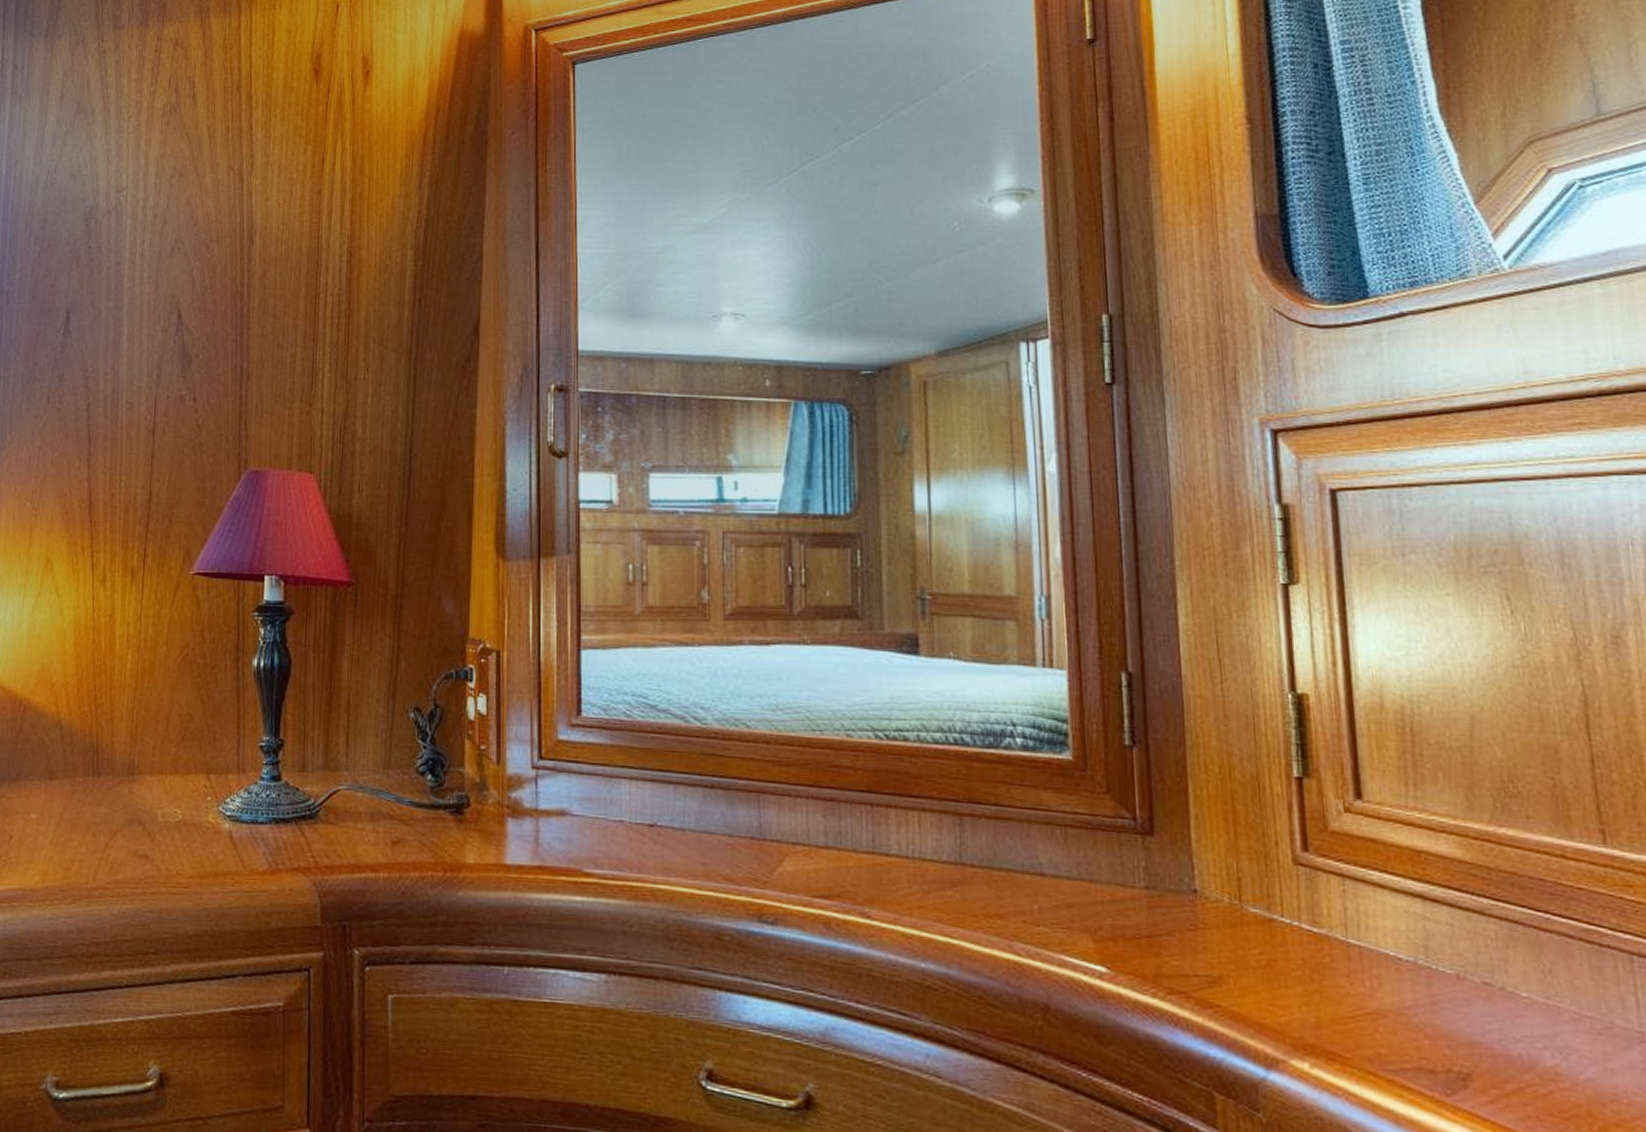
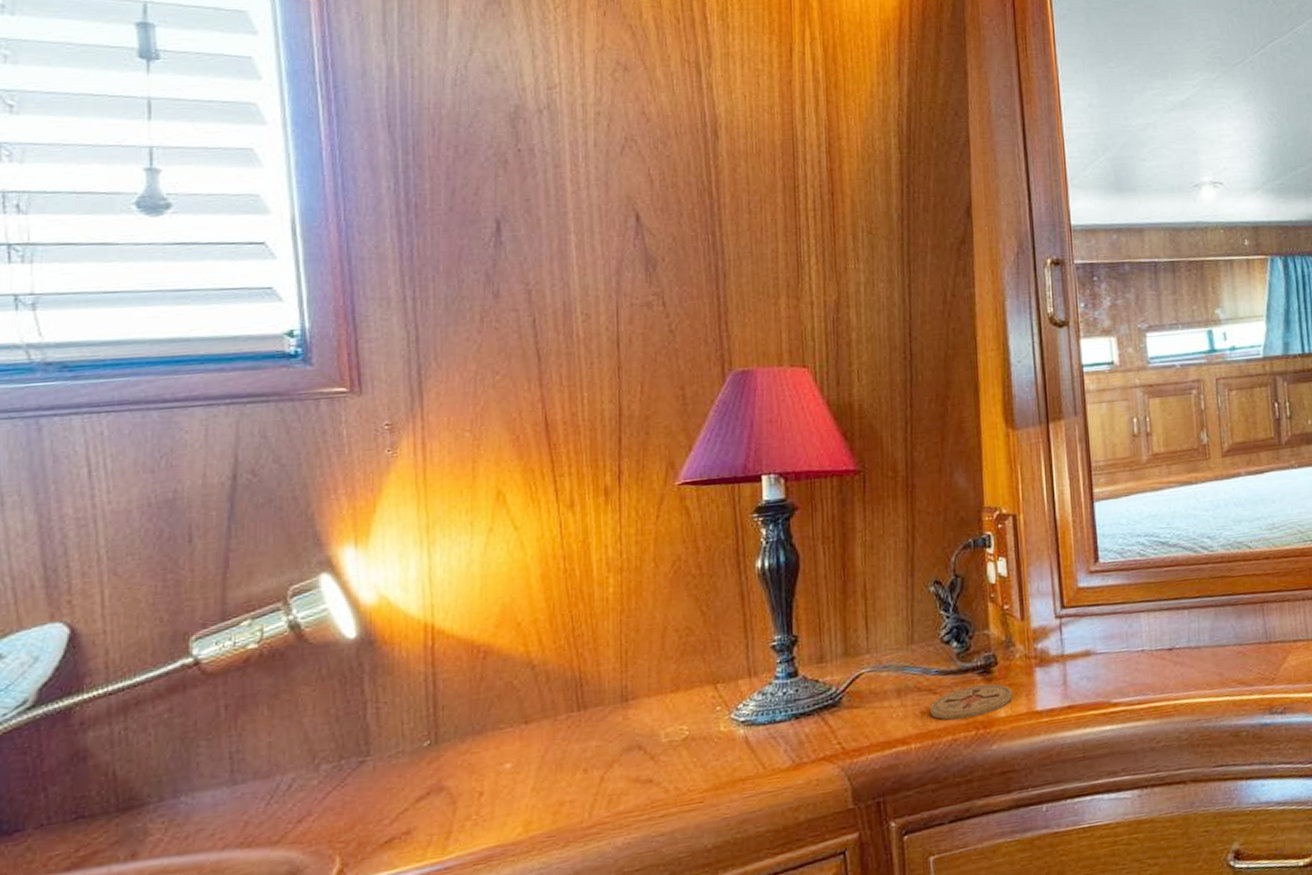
coaster: none [400,824,483,858] -> present [929,683,1013,720]

